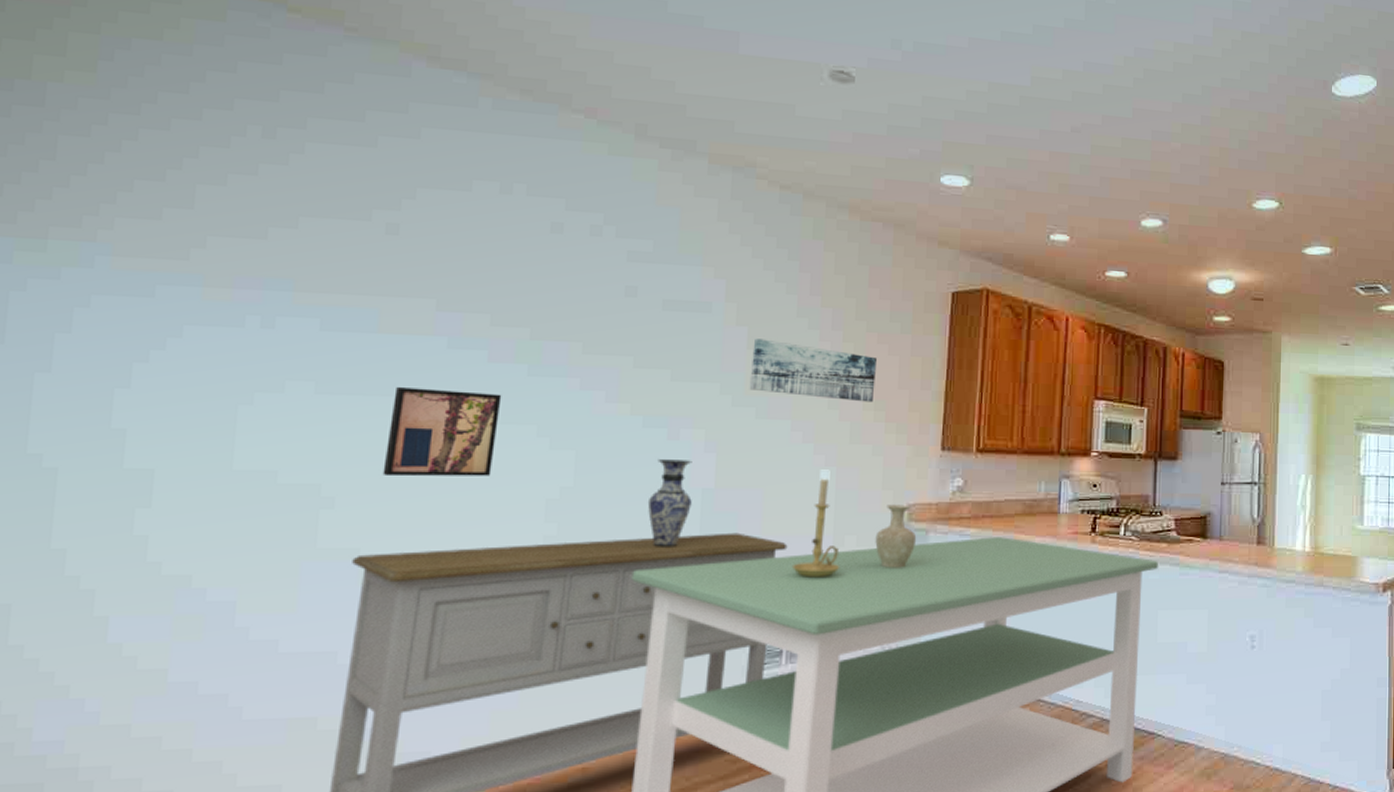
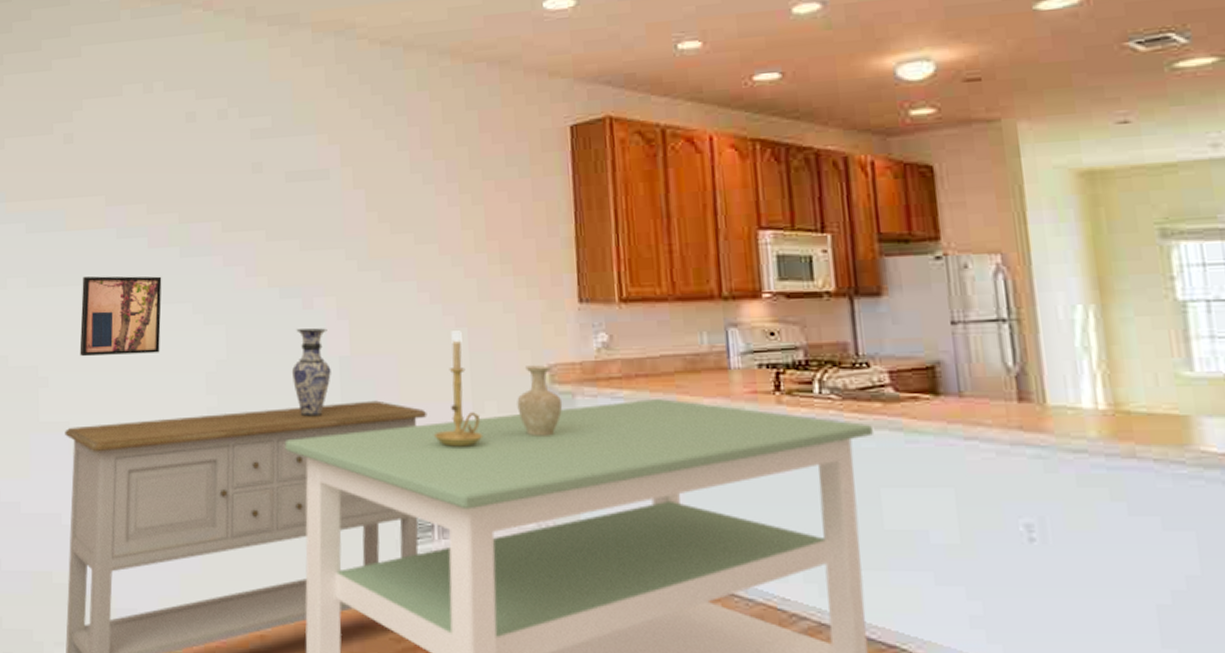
wall art: present [749,338,878,403] -> none [371,199,499,256]

